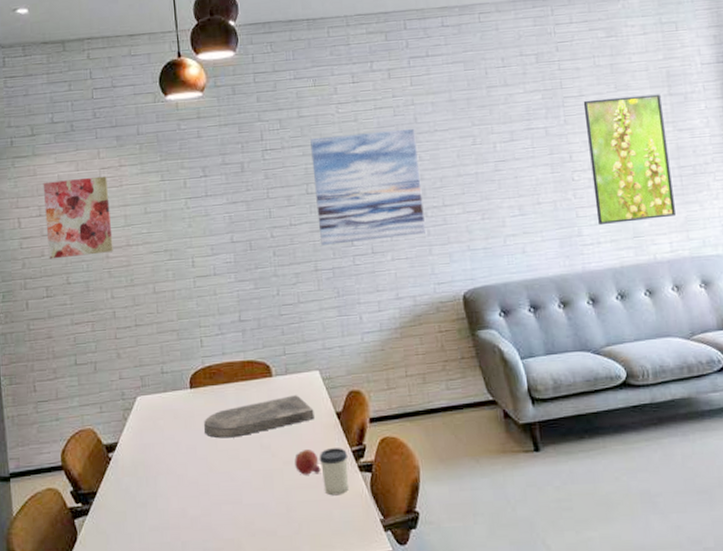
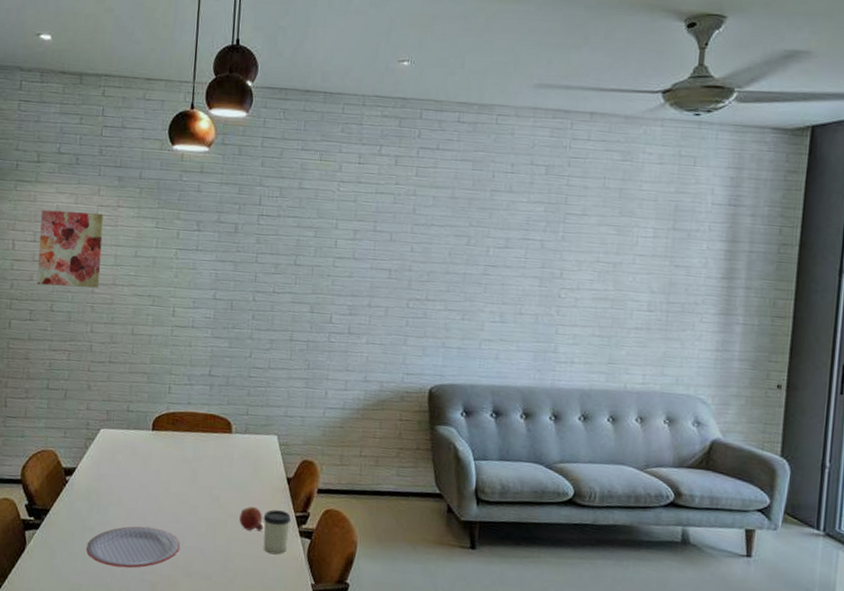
plate: none [140,490,239,541] -> present [86,526,181,568]
cutting board: present [204,395,314,439] -> none [159,454,266,484]
wall art: present [310,128,426,245] -> none [300,211,412,323]
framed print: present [583,94,676,226] -> none [576,220,665,350]

